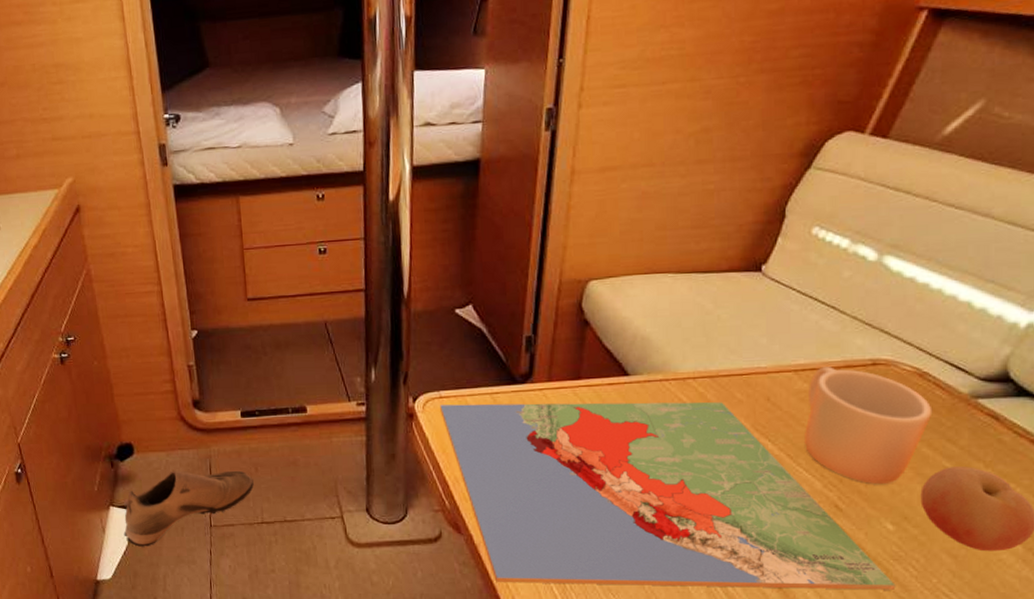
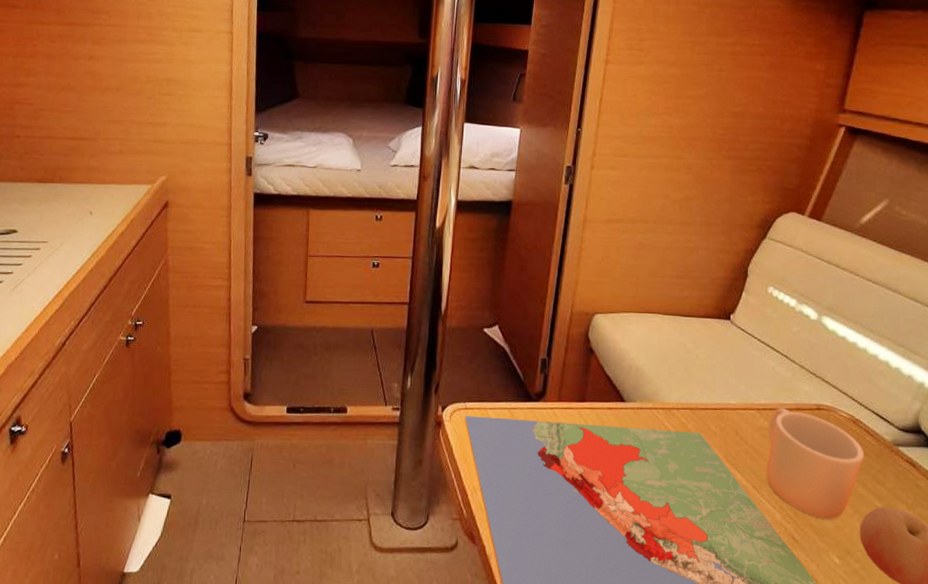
athletic shoe: present [124,470,254,547] -> none [159,461,290,539]

